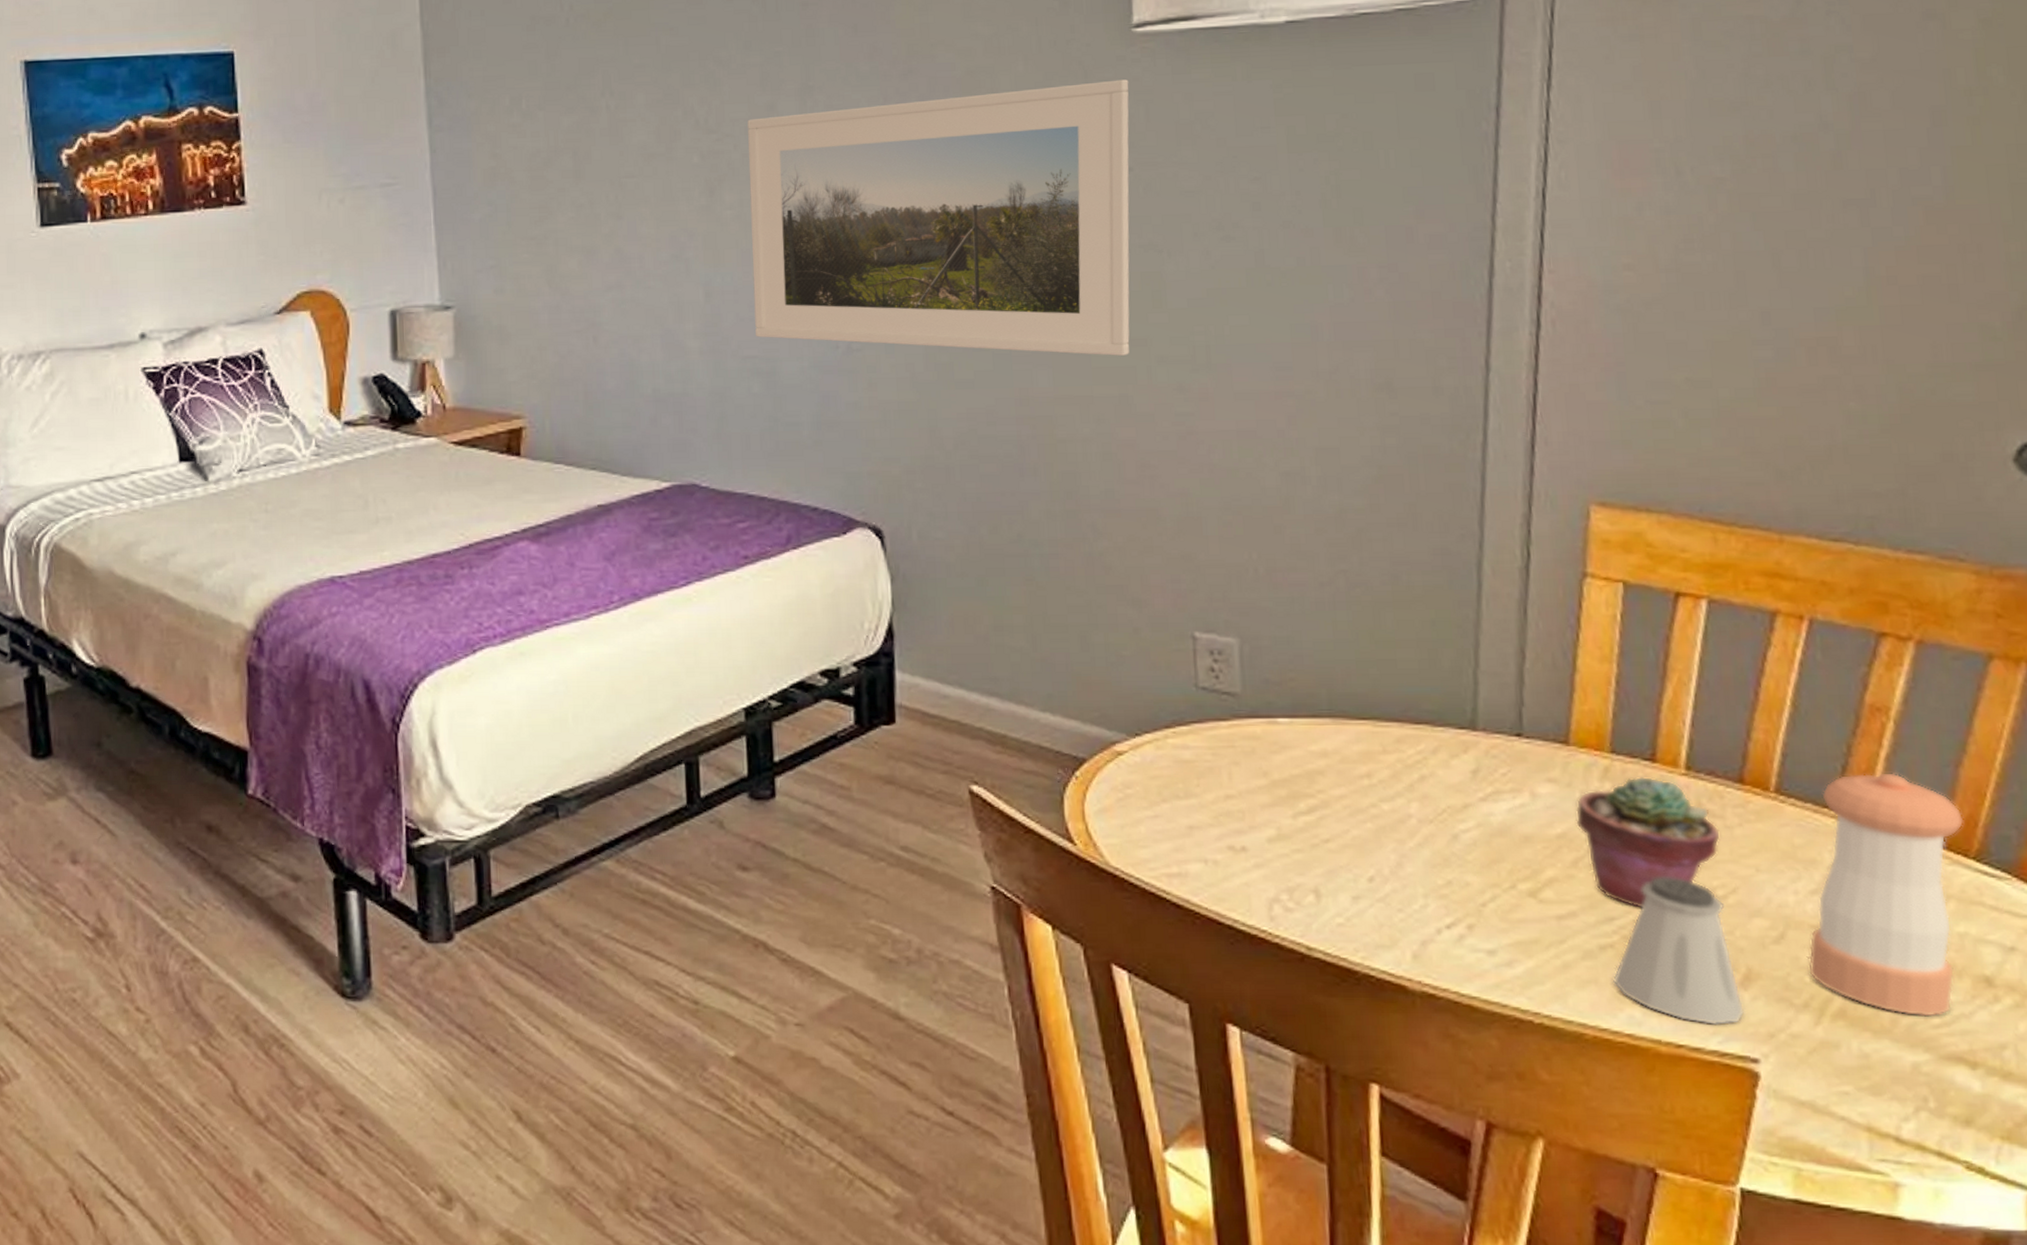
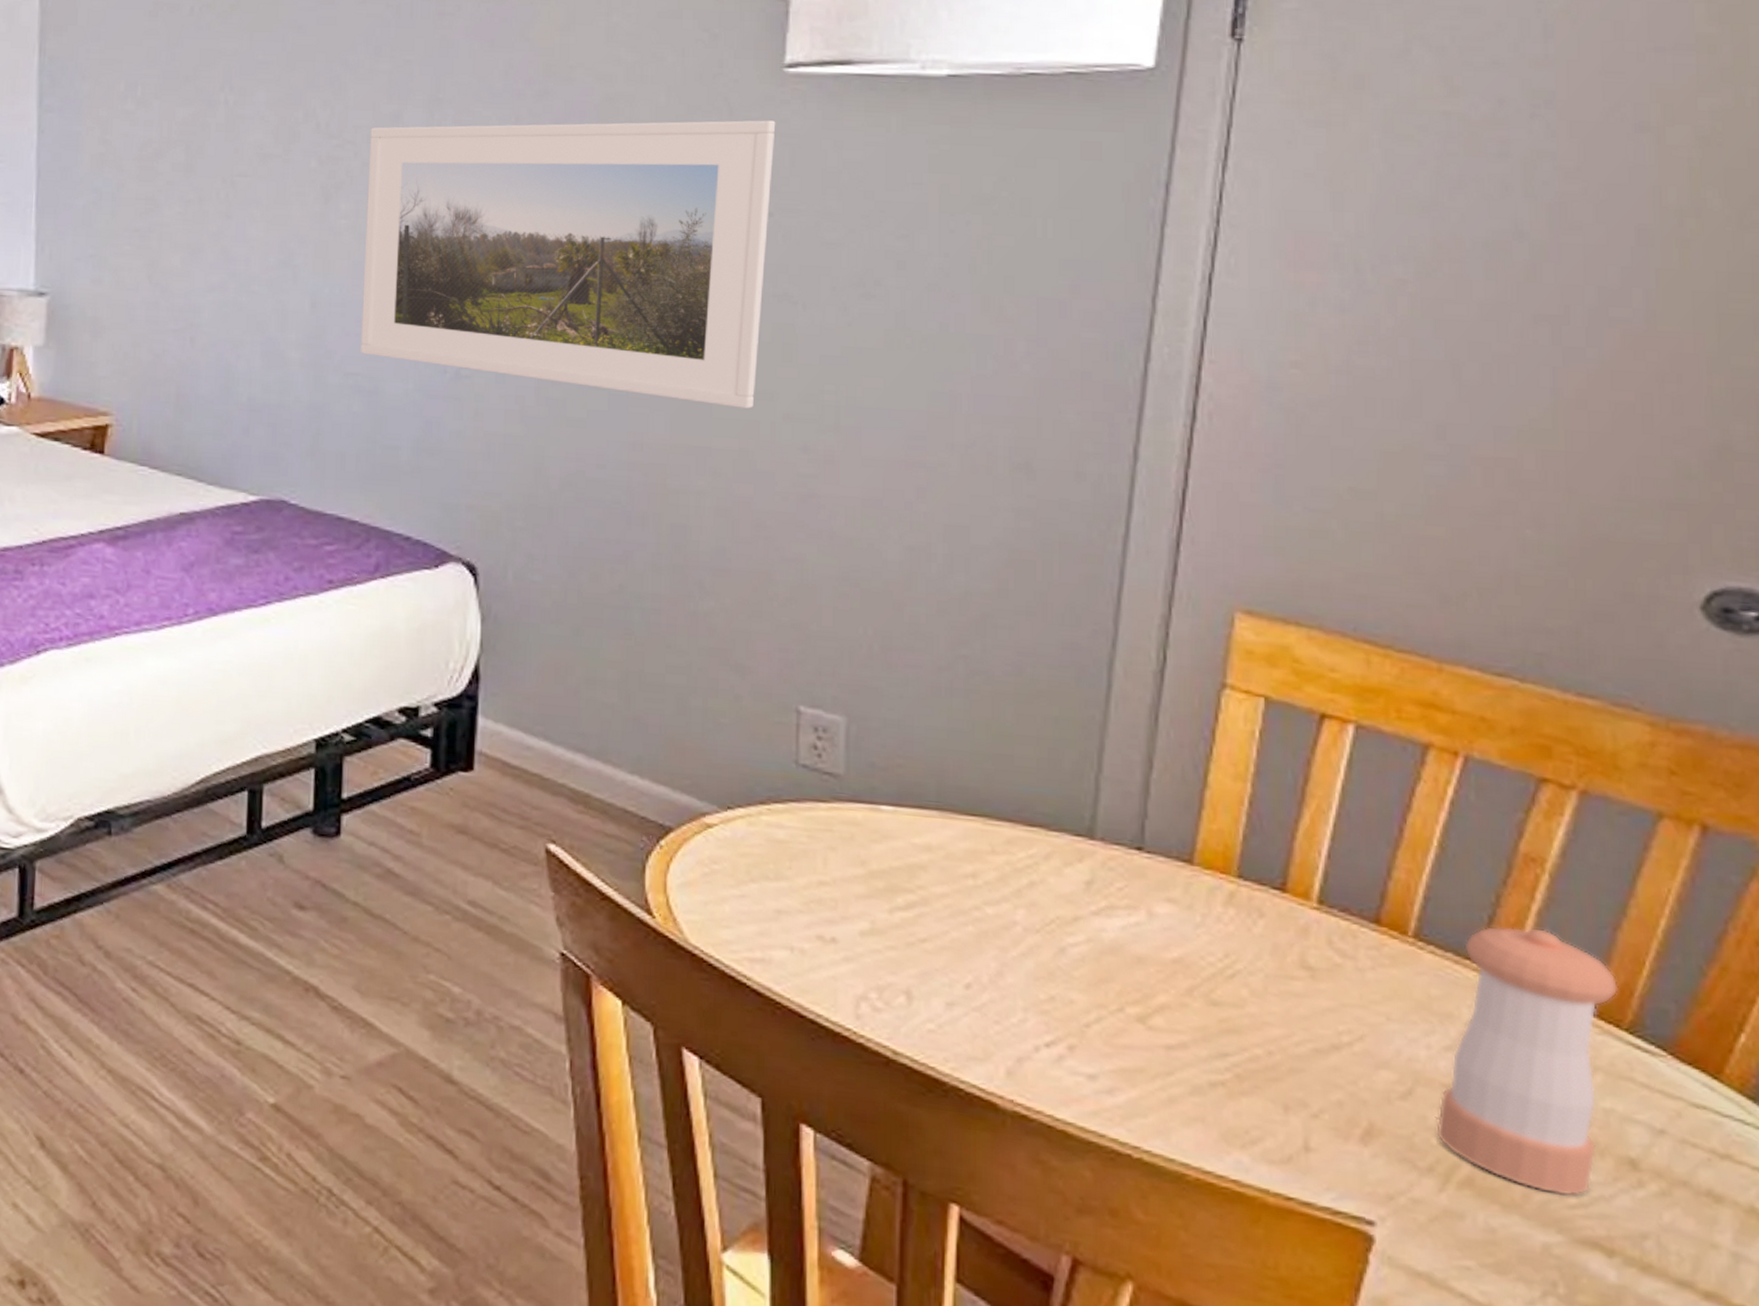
potted succulent: present [1575,776,1720,908] -> none [1194,905,1350,1047]
saltshaker: present [1612,877,1745,1026] -> none [1220,1015,1363,1182]

